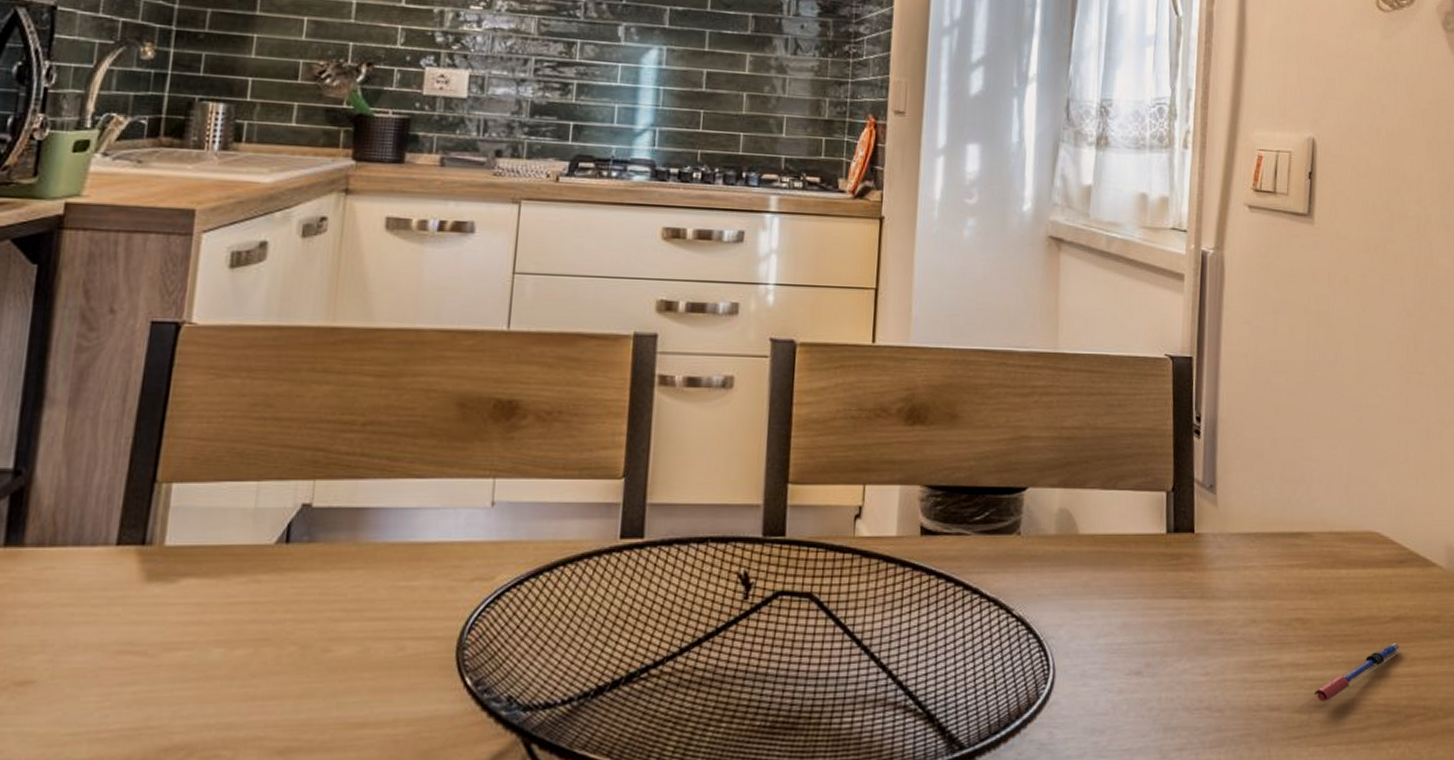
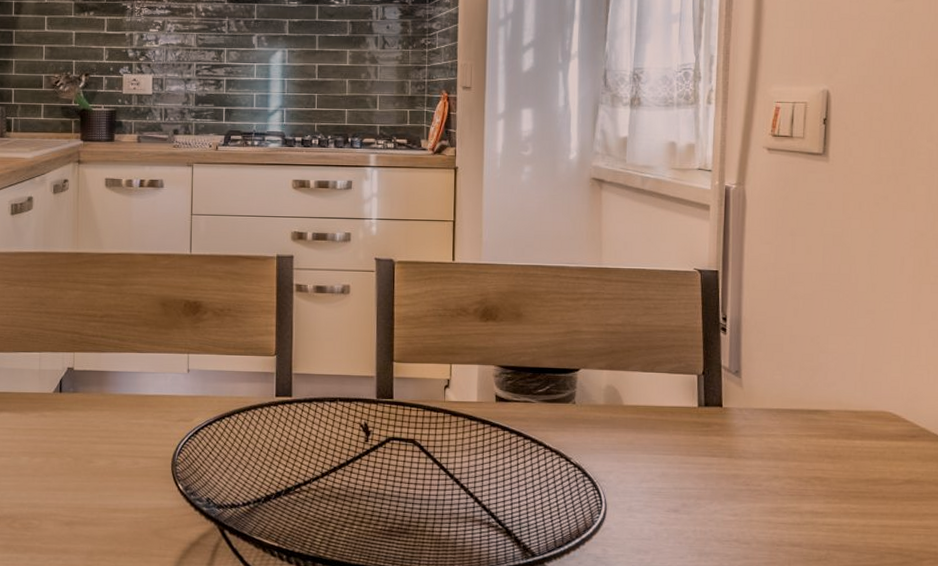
pen: present [1313,643,1403,702] -> none [831,501,914,542]

